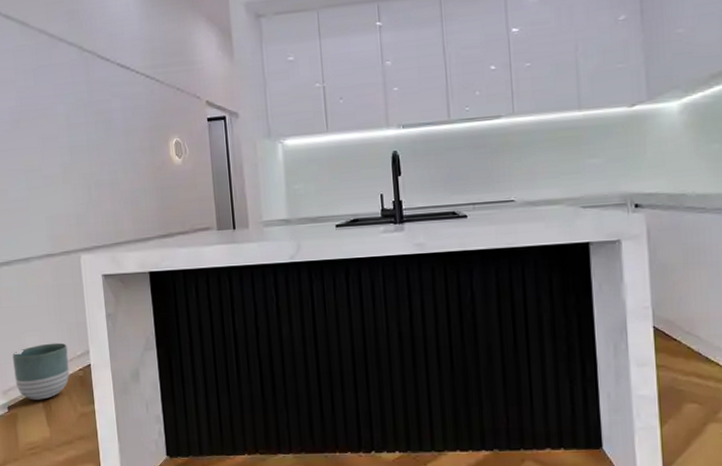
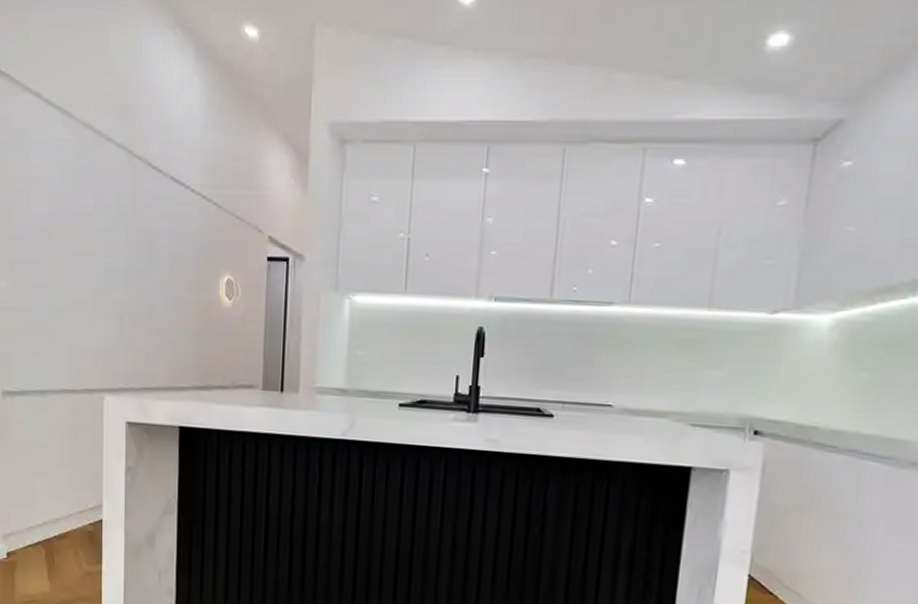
planter: present [13,342,70,400] -> none [18,489,79,551]

